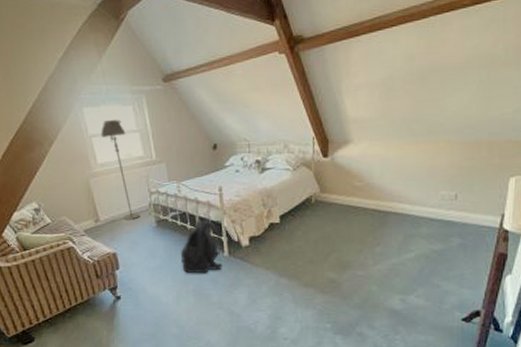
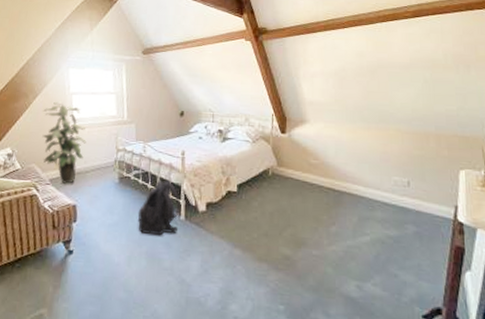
indoor plant: none [63,146,116,233] -> present [42,101,86,184]
floor lamp: present [100,120,141,220] -> none [81,81,106,174]

